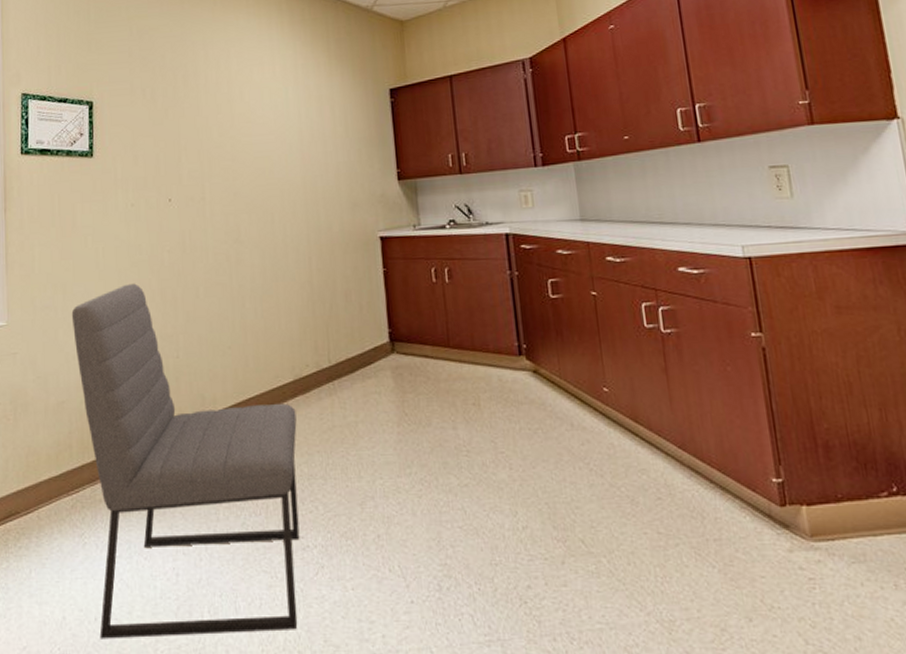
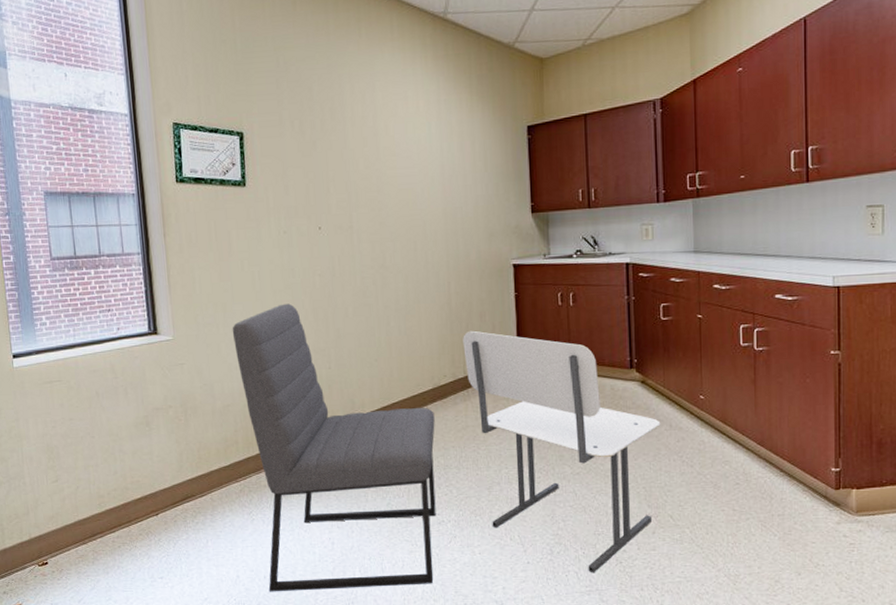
chair: none [326,312,560,617] -> present [463,330,661,573]

